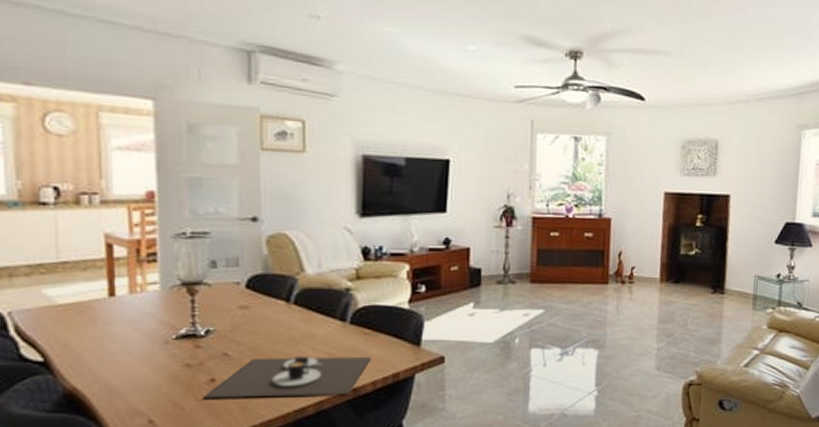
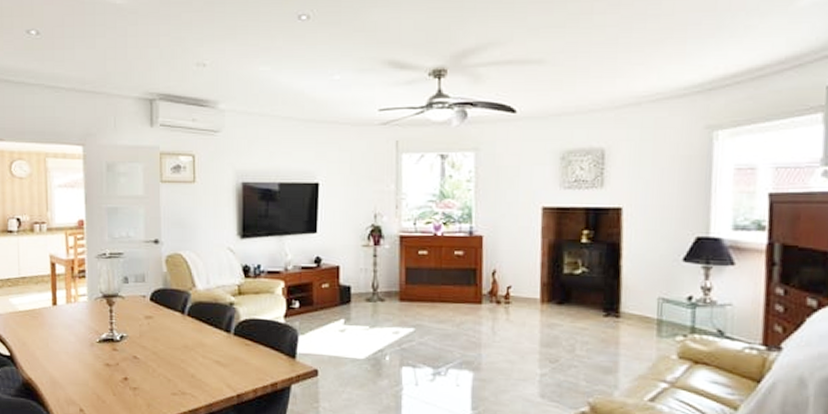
place setting: present [203,356,372,398] -> none [119,361,253,401]

